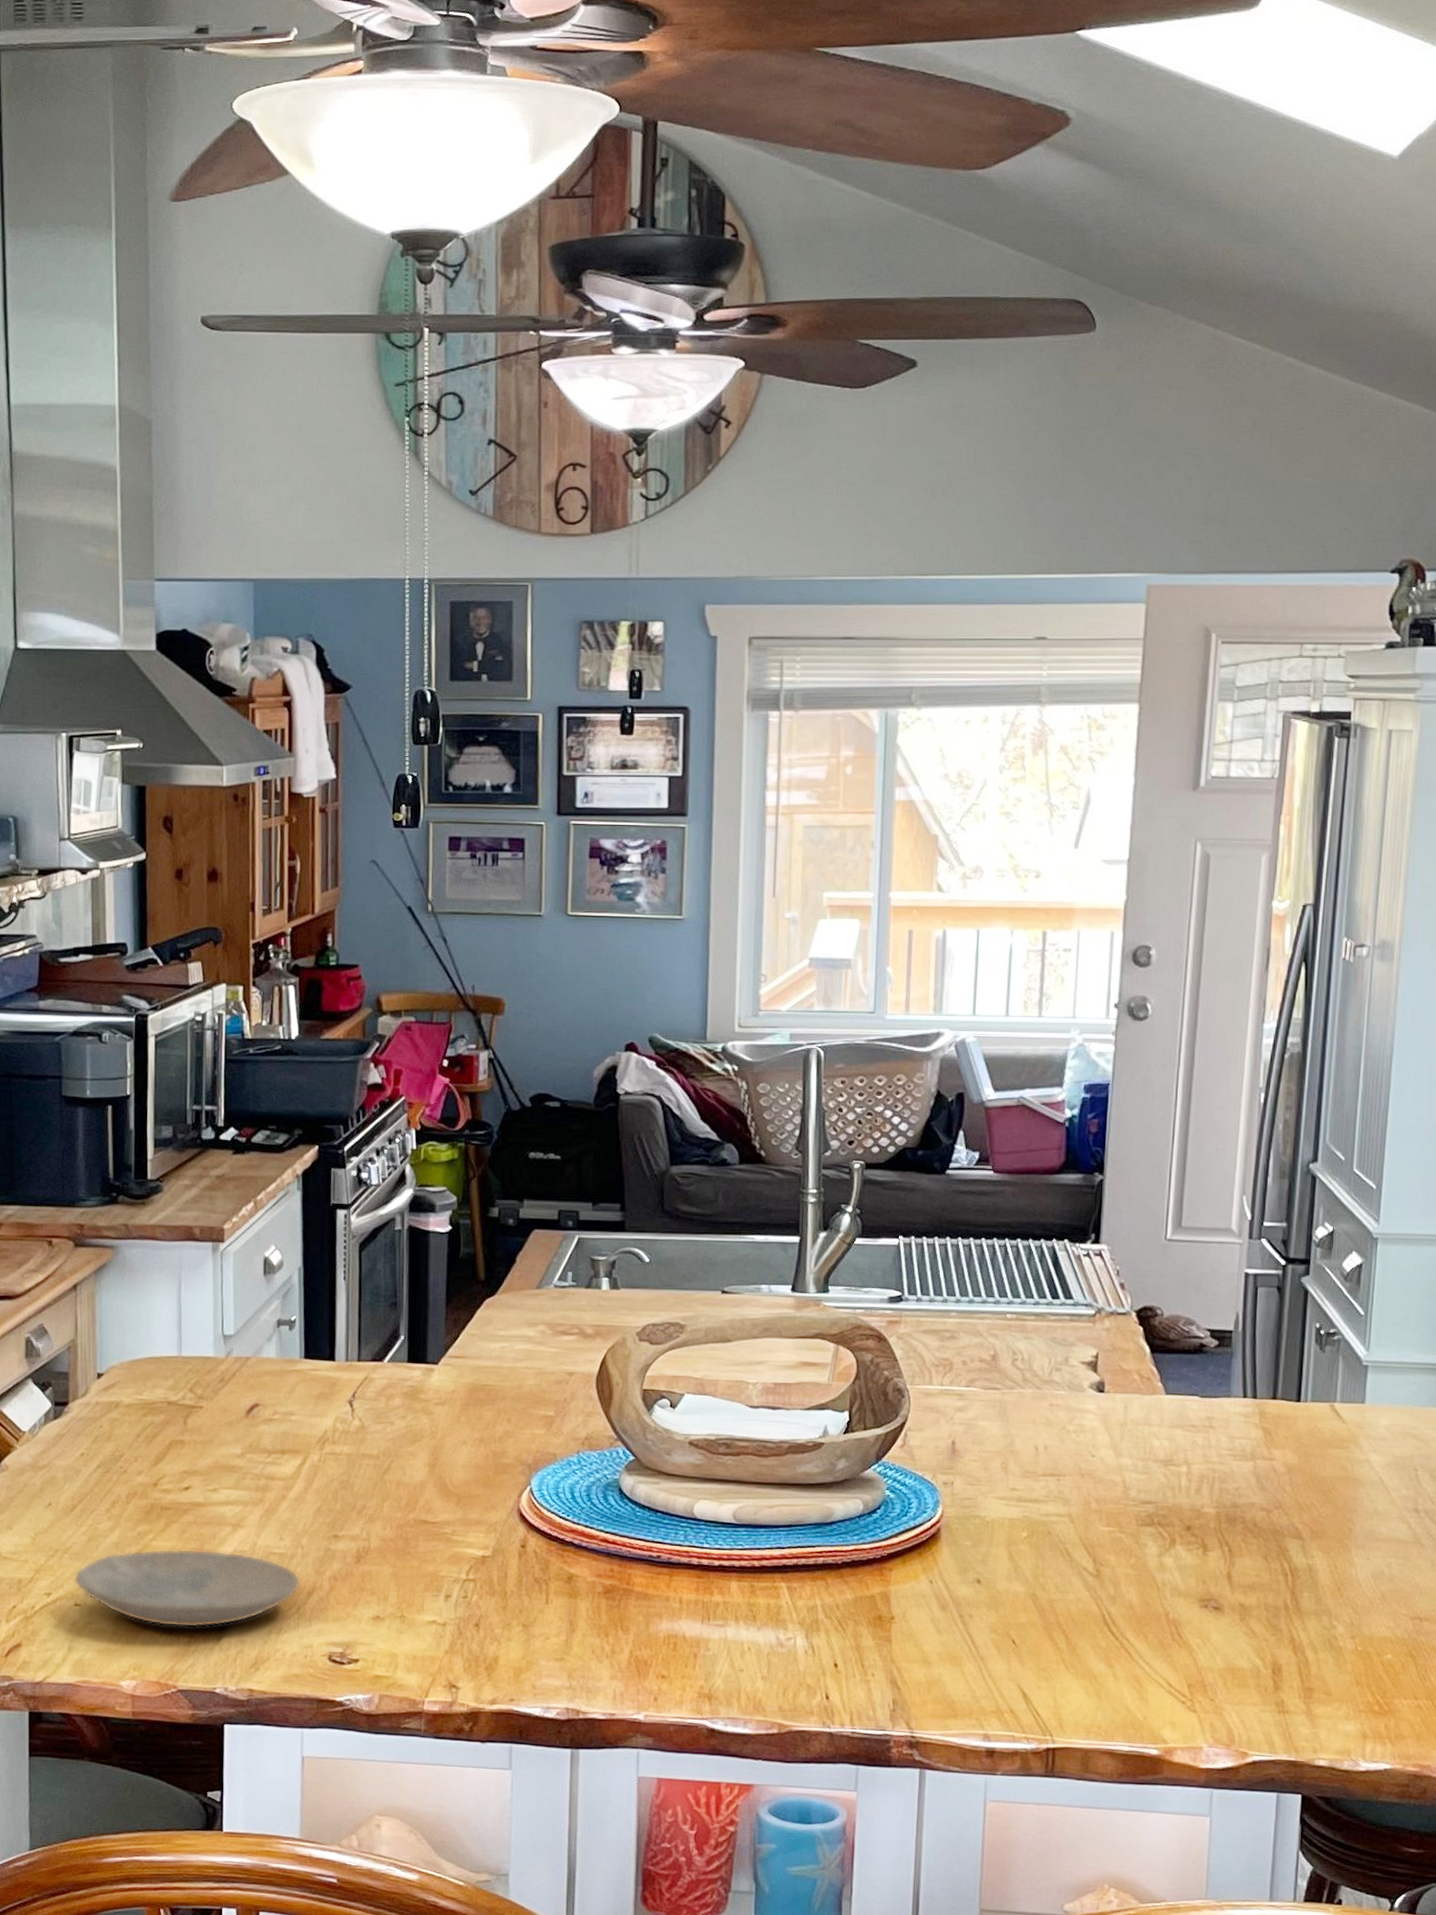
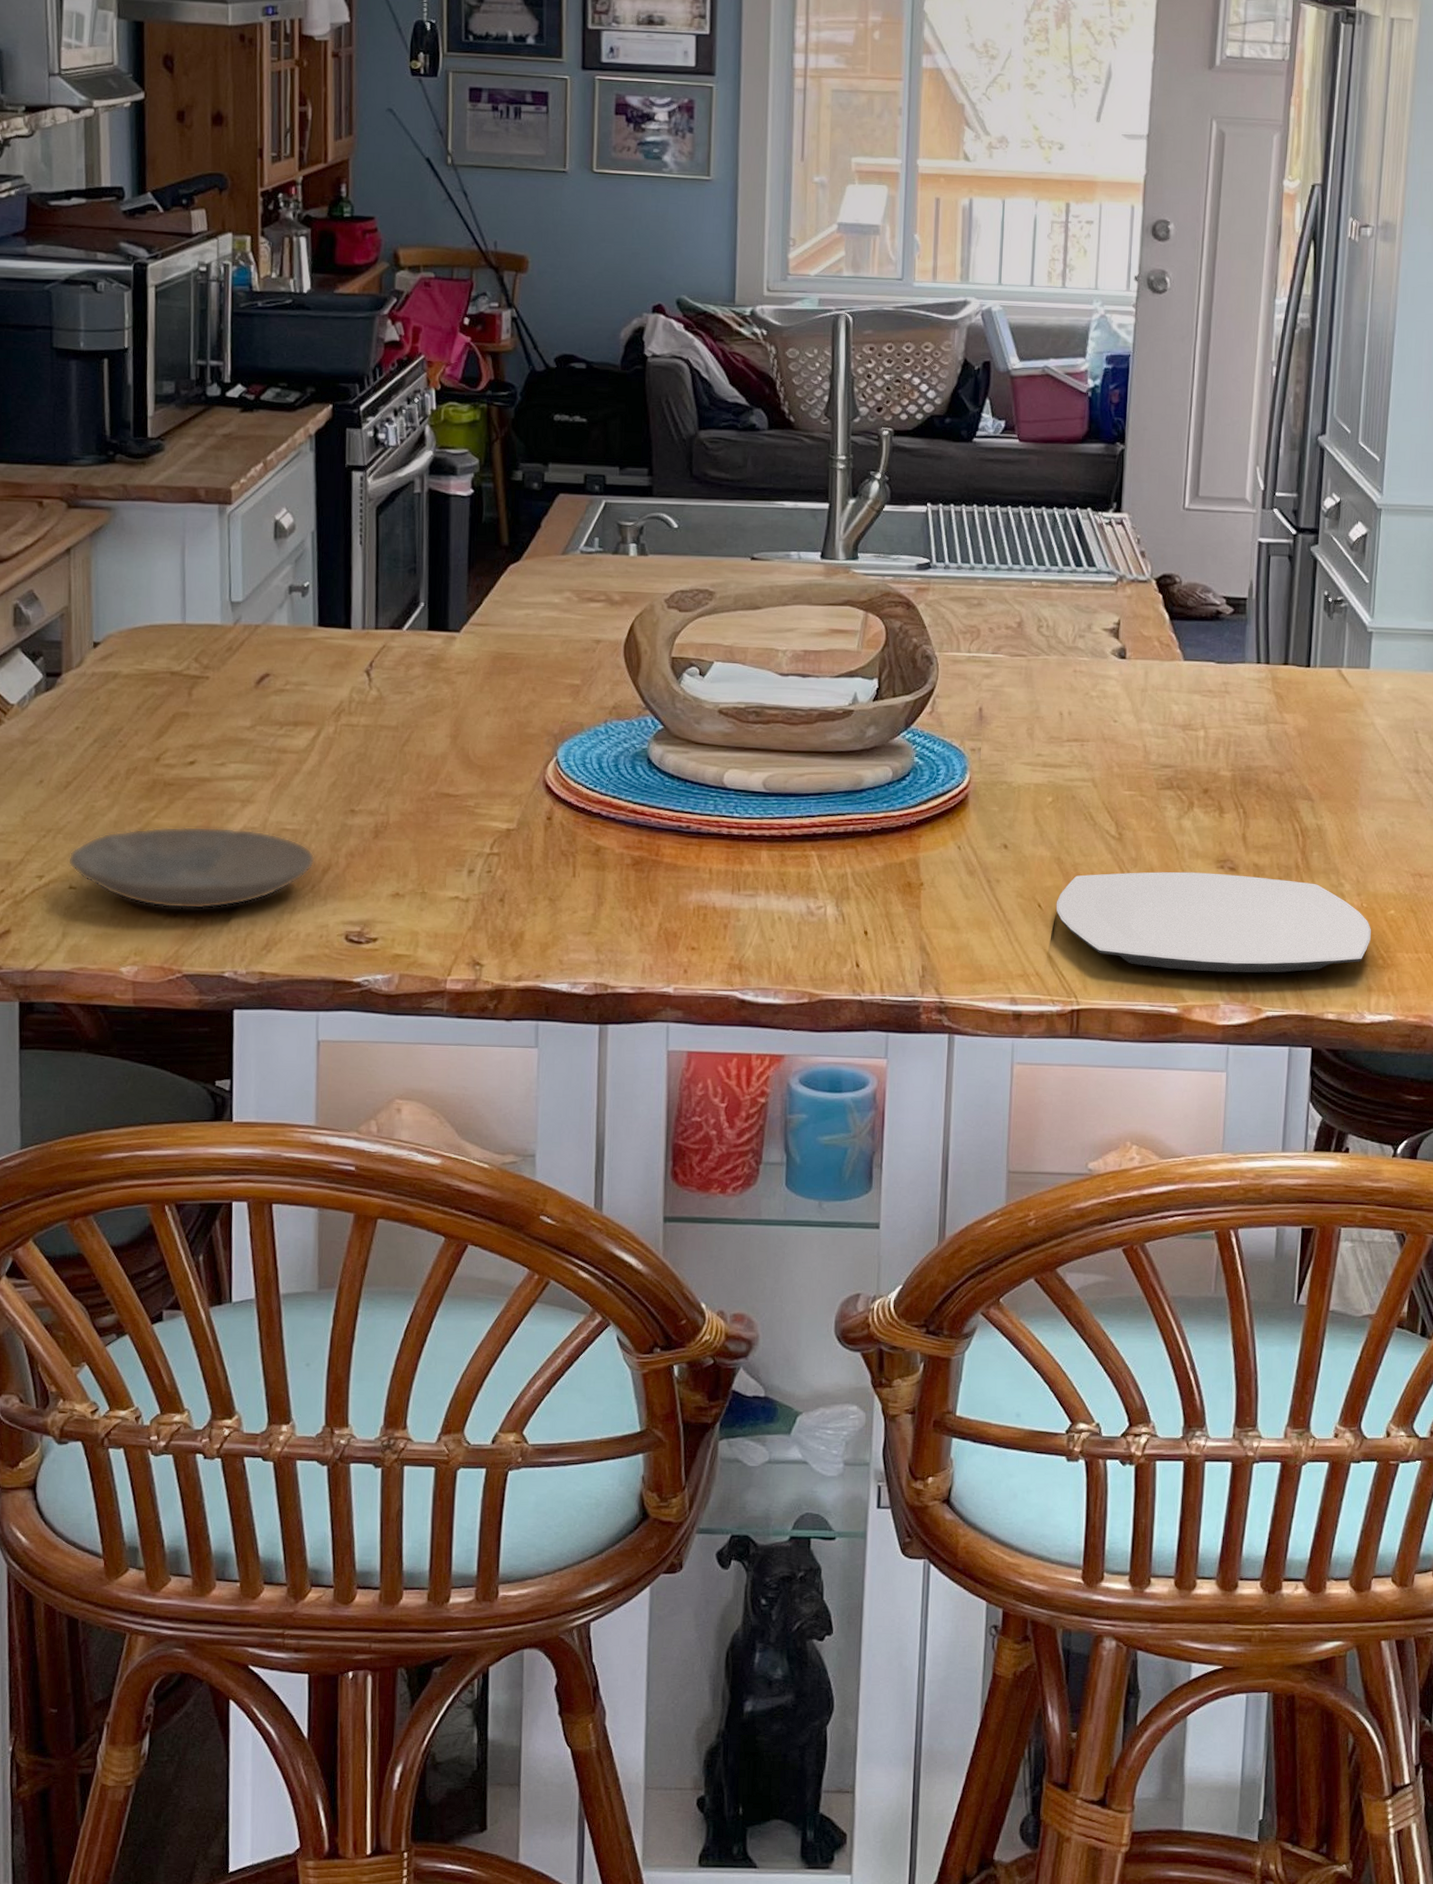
plate: none [1031,1610,1366,1716] -> present [1056,871,1371,973]

